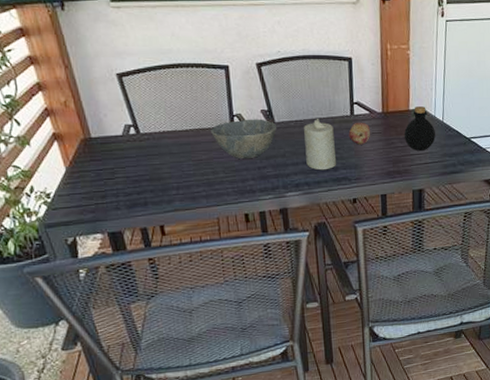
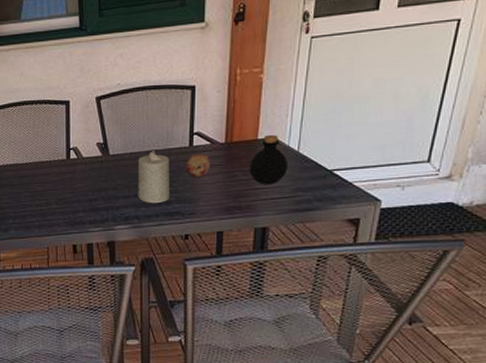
bowl: present [211,119,276,159] -> none [48,151,110,192]

